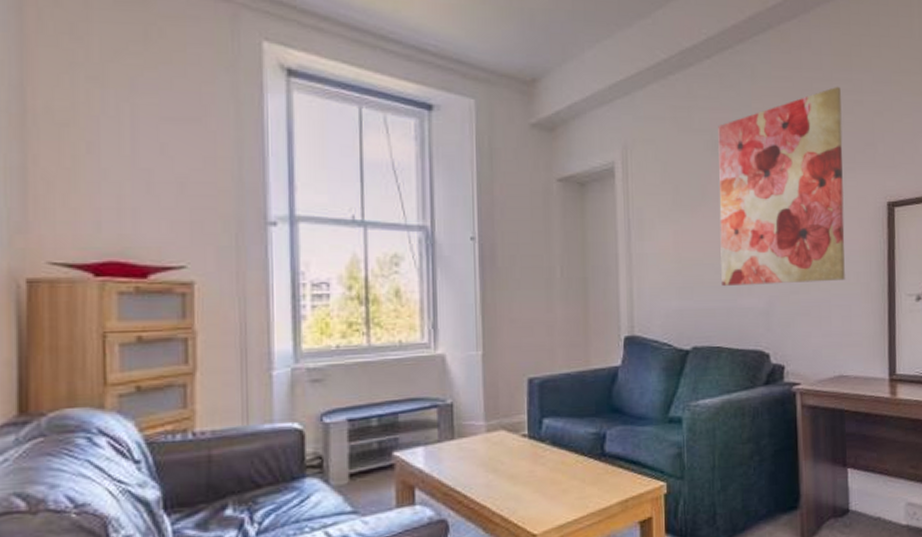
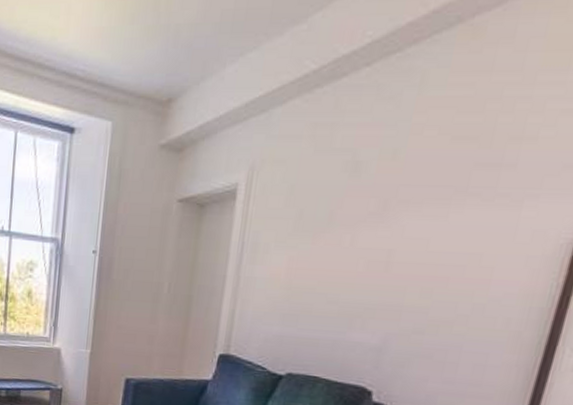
wall art: present [718,86,845,287] -> none [332,91,545,325]

